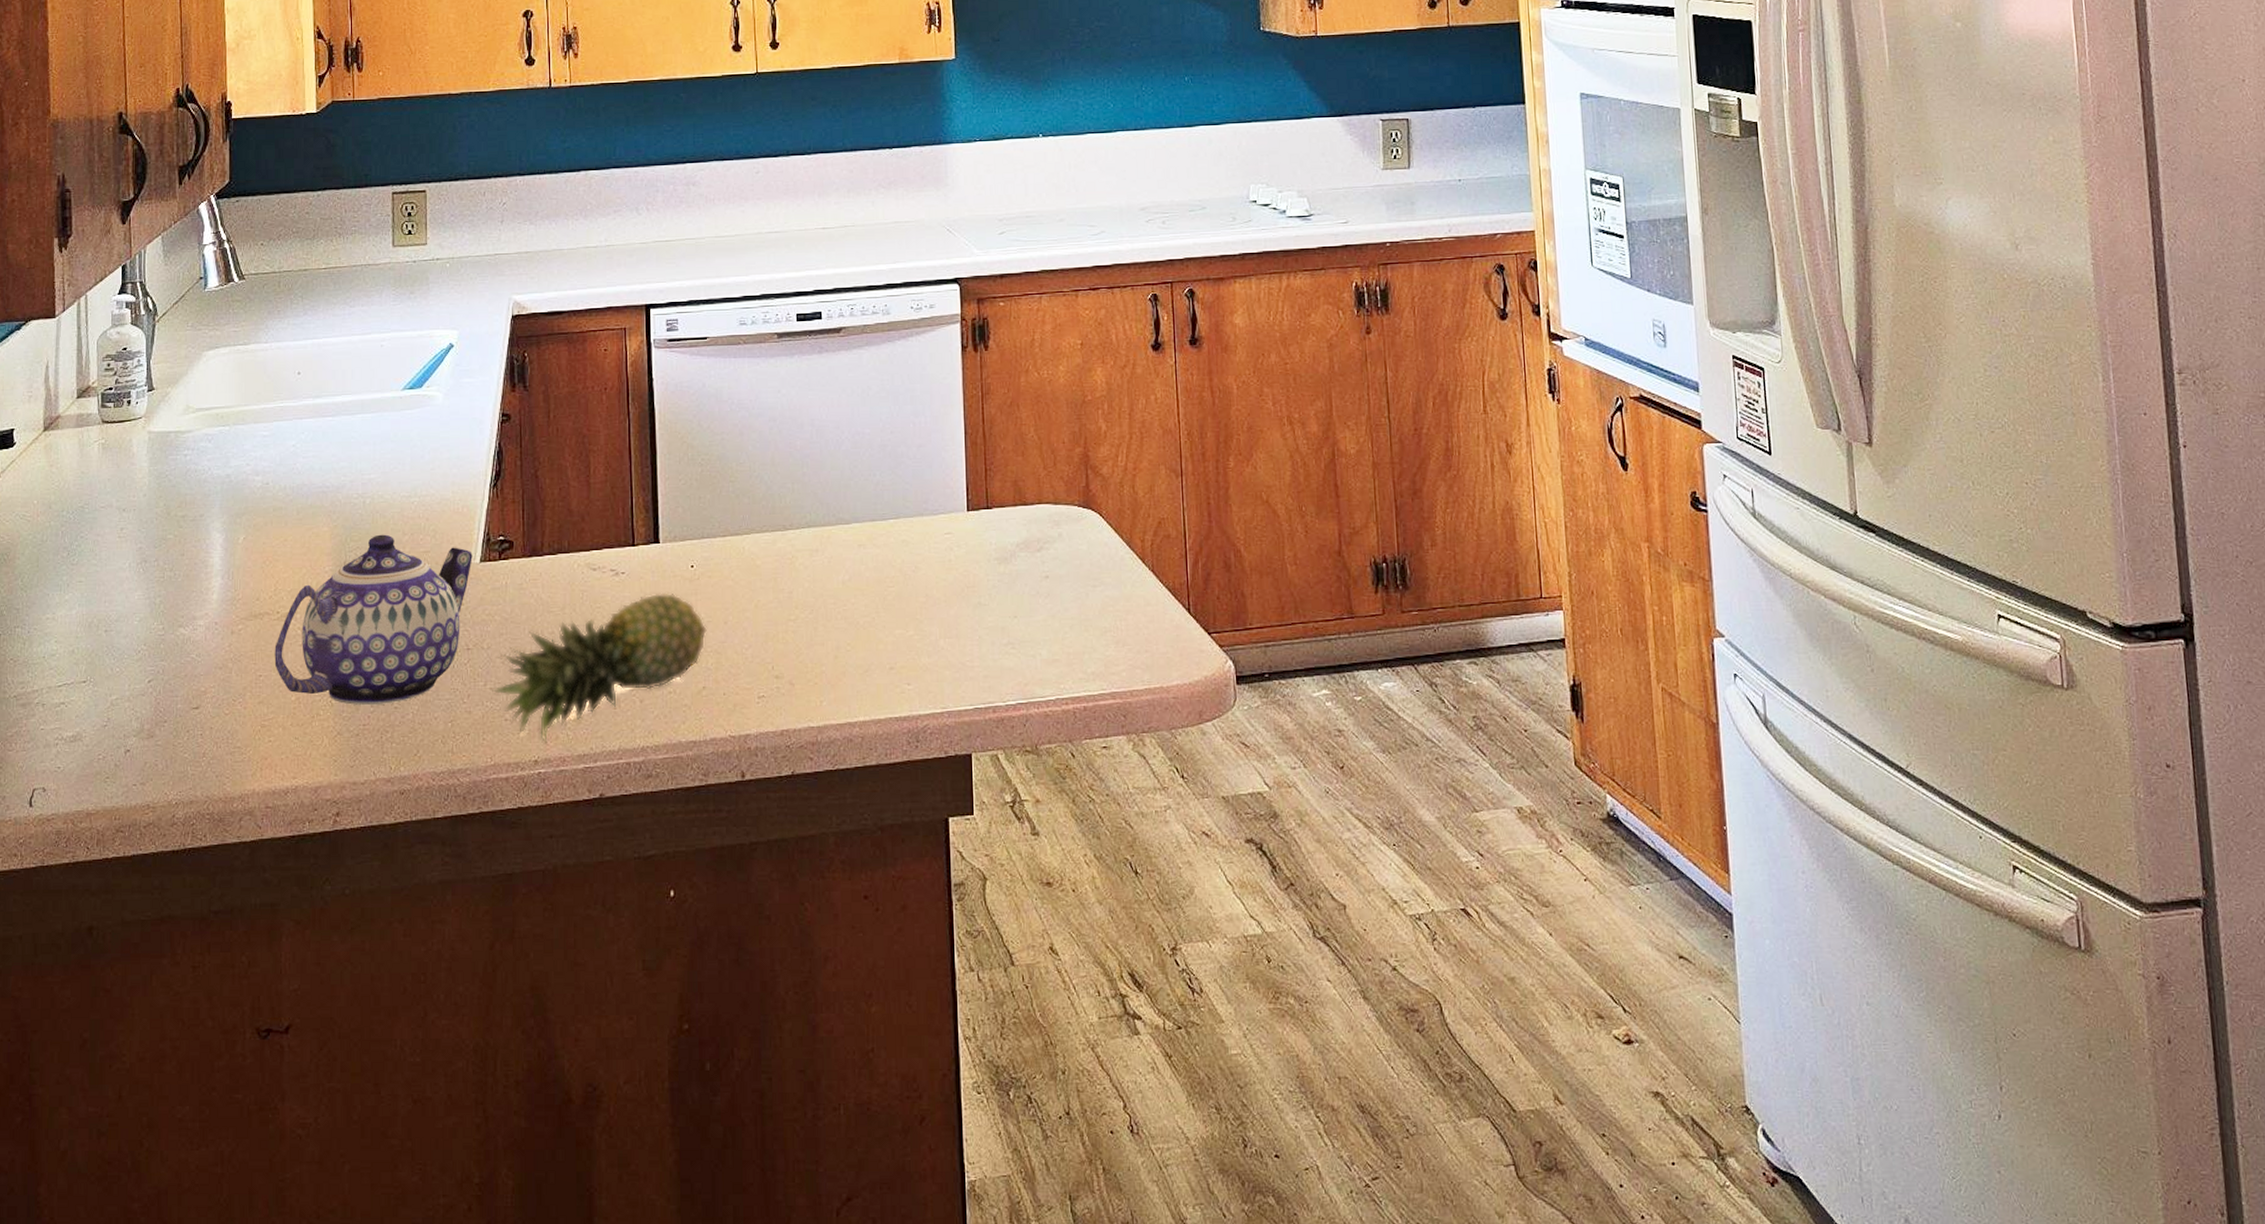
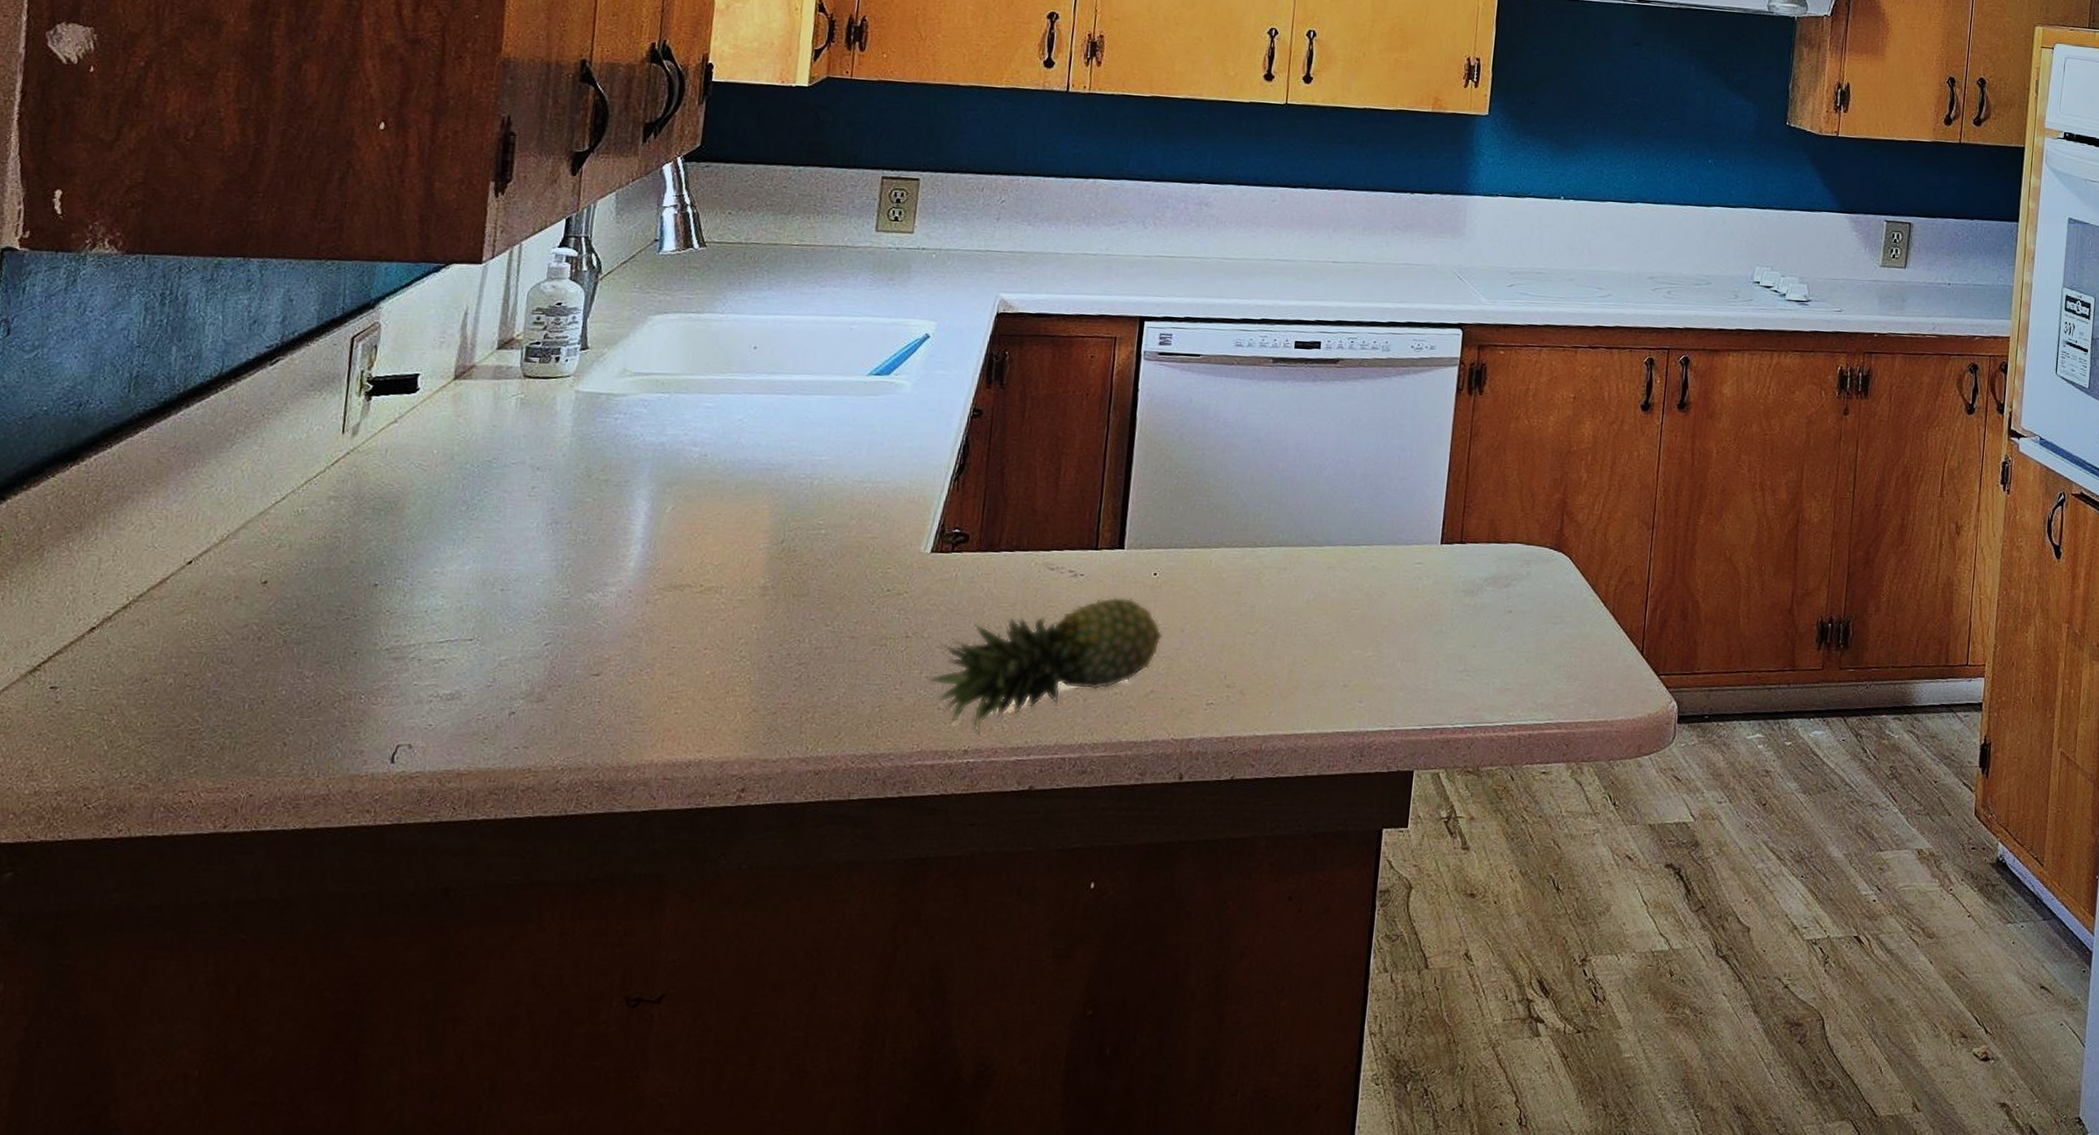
teapot: present [274,534,473,706] -> none [691,516,924,686]

